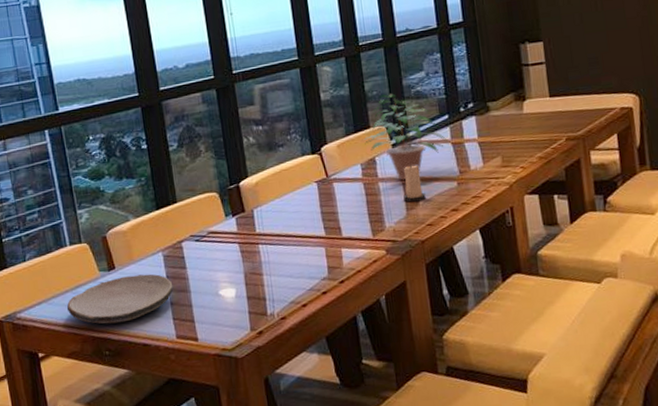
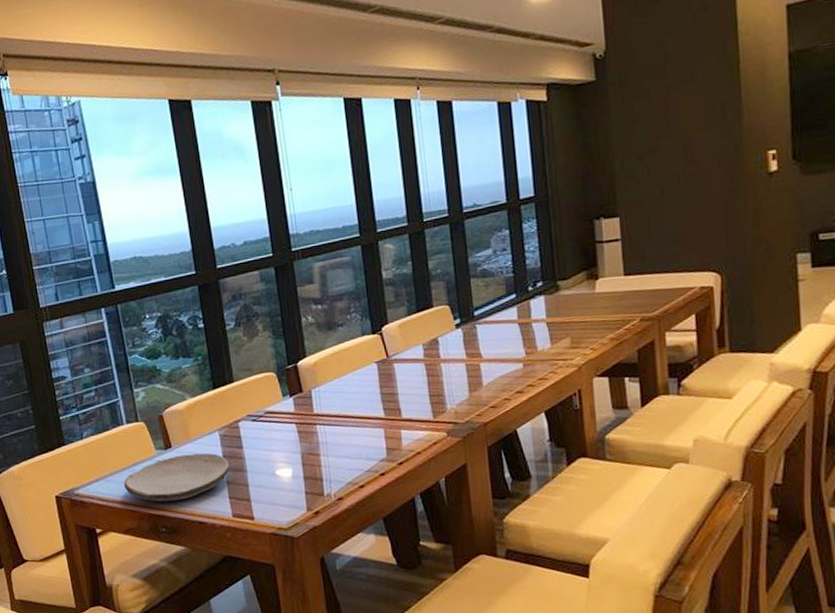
potted plant: present [362,94,448,180] -> none [424,272,514,361]
candle: present [403,163,426,203] -> none [466,343,490,384]

